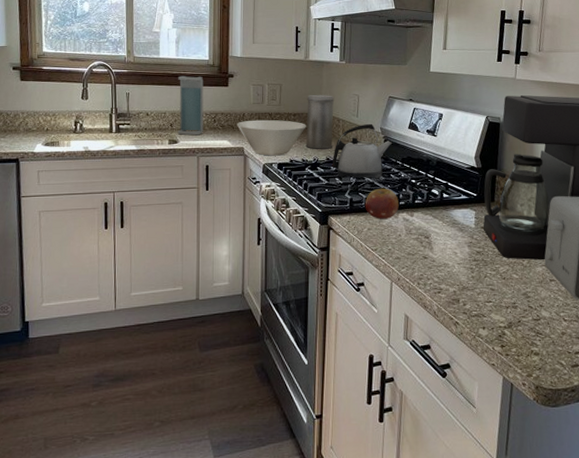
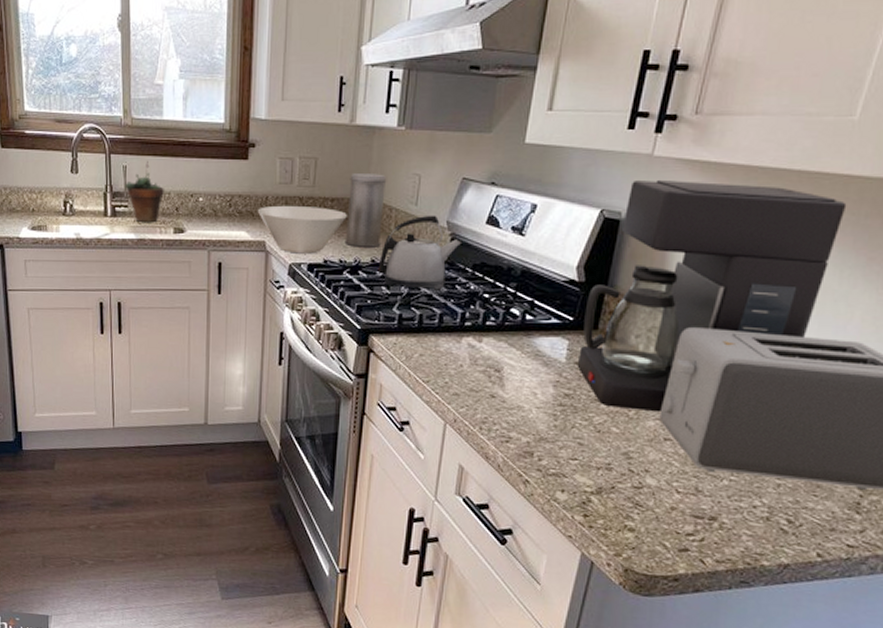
succulent plant: none [128,88,161,136] -> present [125,160,164,222]
soap dispenser: present [177,75,204,136] -> none [184,144,218,224]
fruit: present [364,188,399,219] -> none [417,302,464,343]

